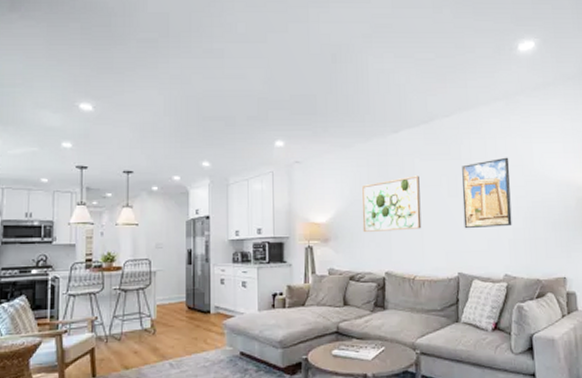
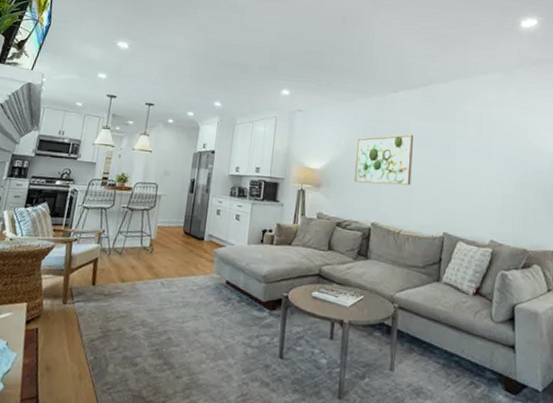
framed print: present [462,157,512,229] -> none [453,125,504,194]

